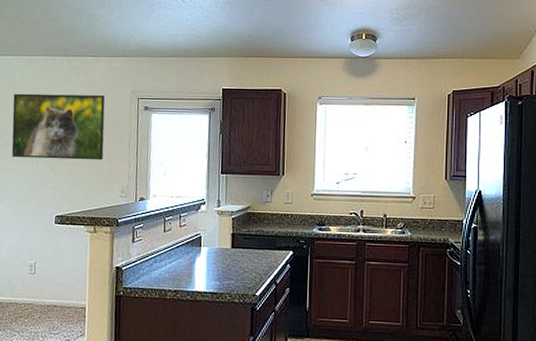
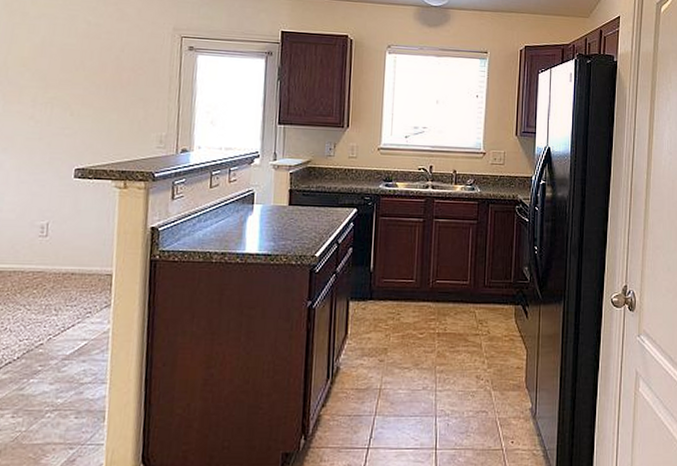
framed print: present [11,93,105,161] -> none [18,23,141,106]

